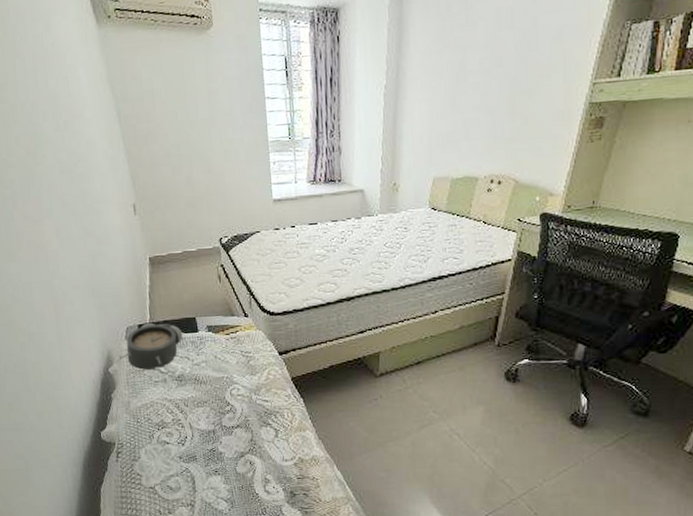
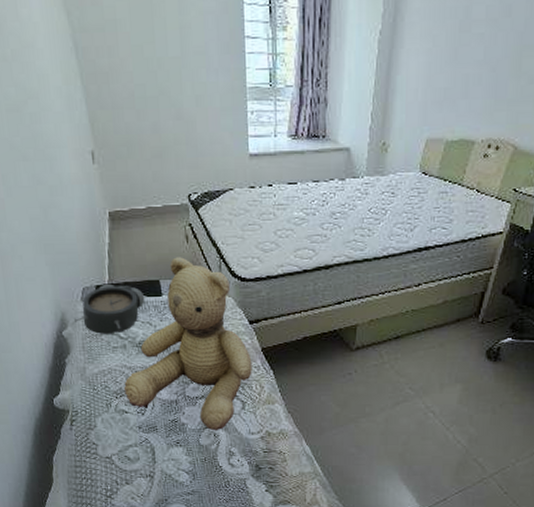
teddy bear: none [164,295,284,459] -> present [123,257,252,431]

